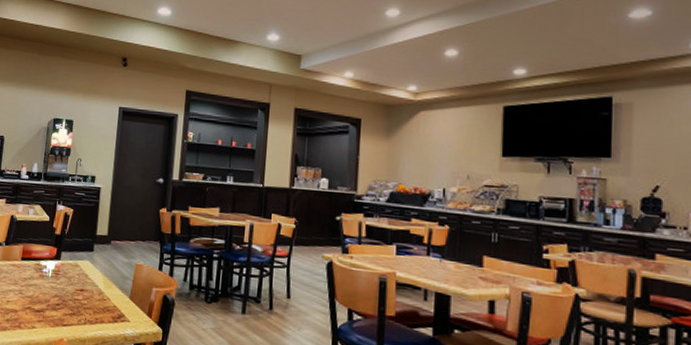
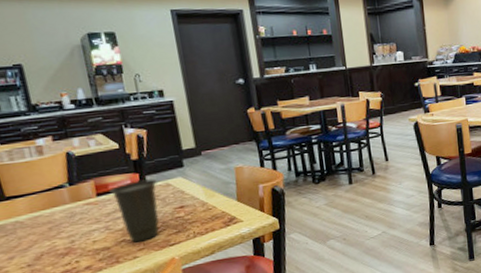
cup: none [31,254,70,314] -> present [109,178,159,243]

